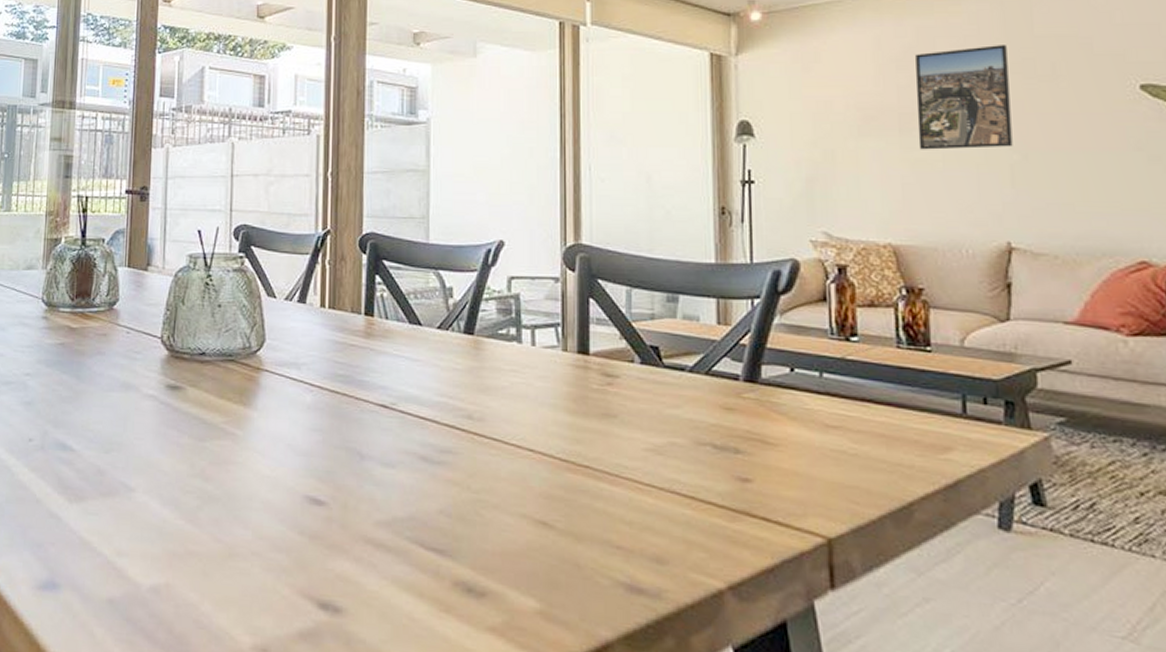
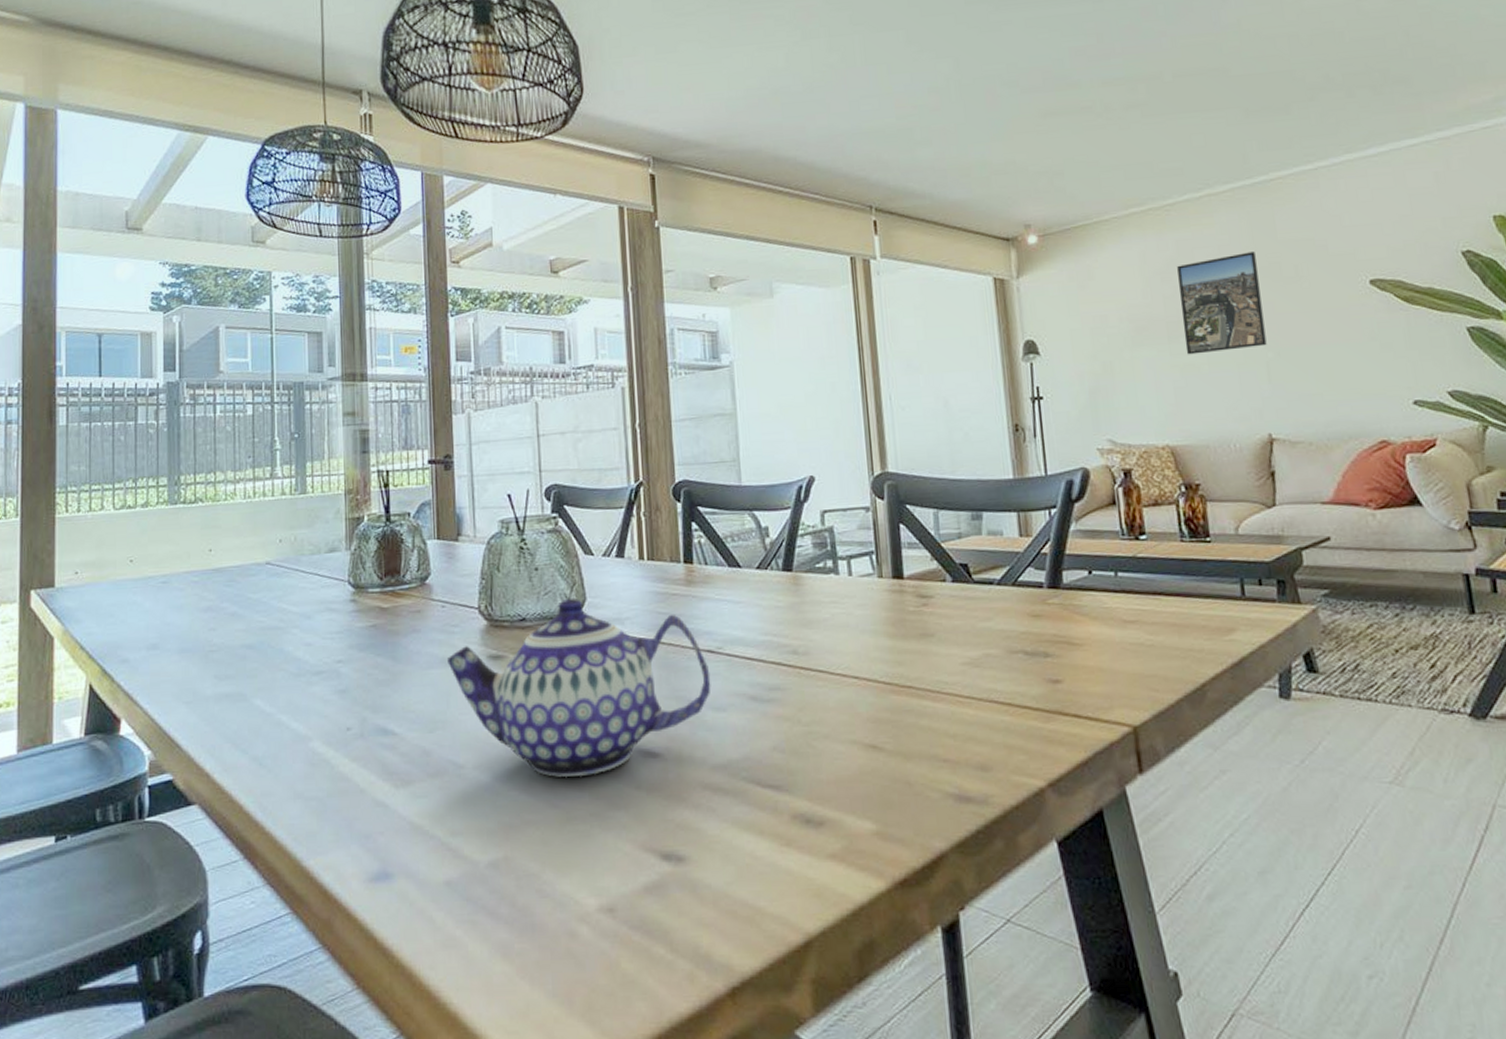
teapot: none [128,337,382,515] -> present [447,597,711,778]

